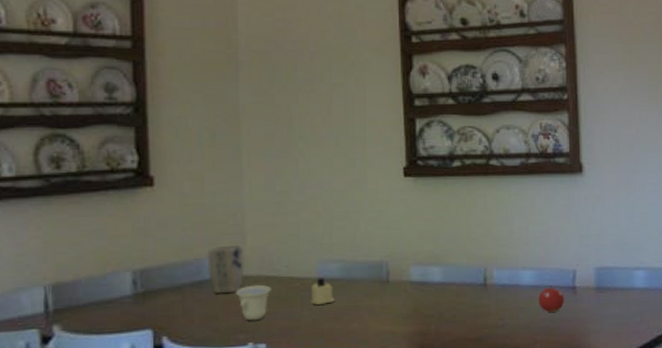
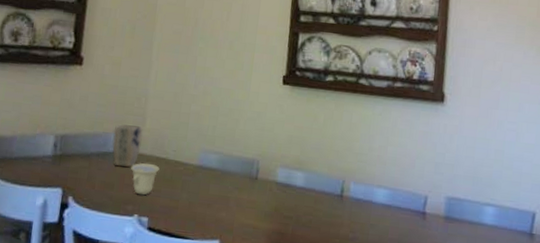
candle: present [310,278,335,305] -> none [189,165,210,191]
fruit: present [538,286,565,312] -> none [388,207,414,234]

